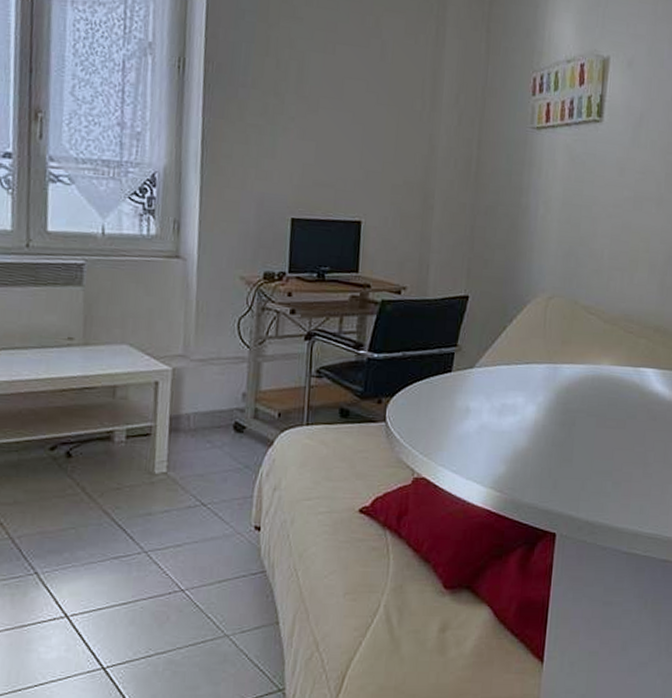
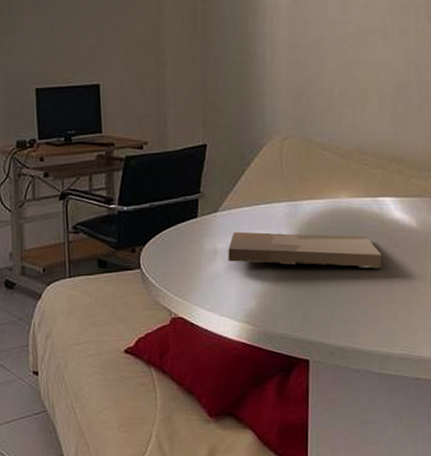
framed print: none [480,390,640,442] -> present [228,231,382,269]

